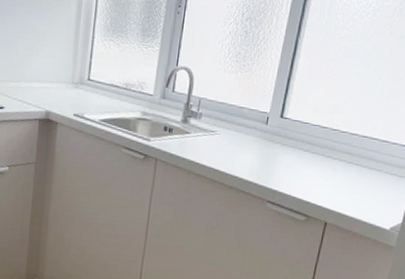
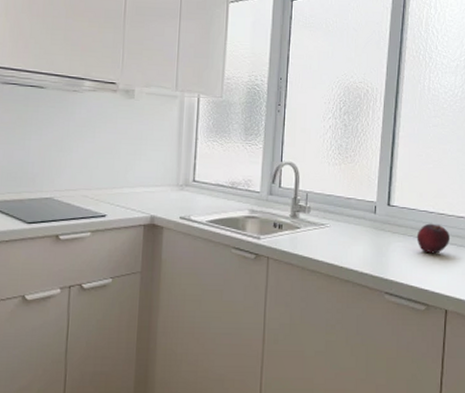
fruit: none [305,138,341,169] -> present [416,223,451,254]

